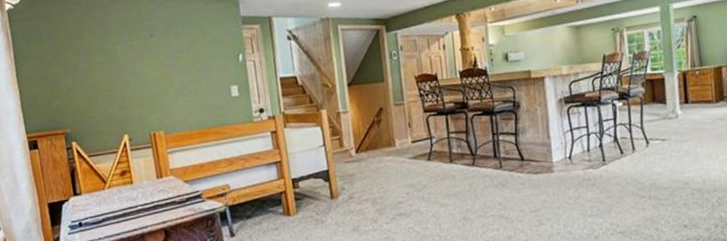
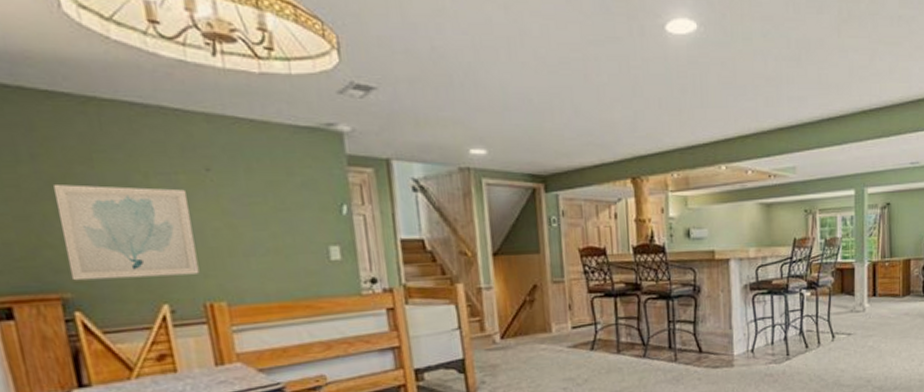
wall art: none [61,51,147,120] -> present [54,184,200,281]

